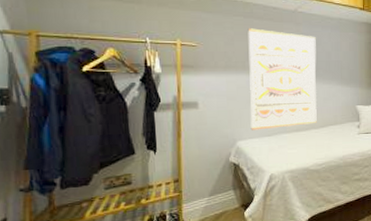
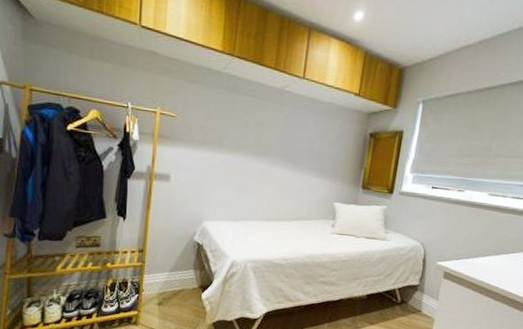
wall art: present [248,28,317,130] -> none [219,103,300,215]

